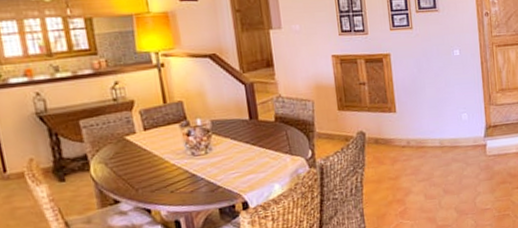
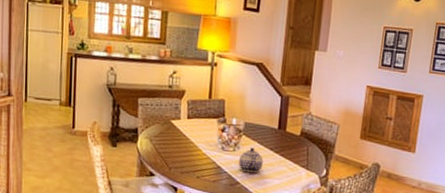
teapot: none [214,145,242,174] -> present [239,147,263,173]

